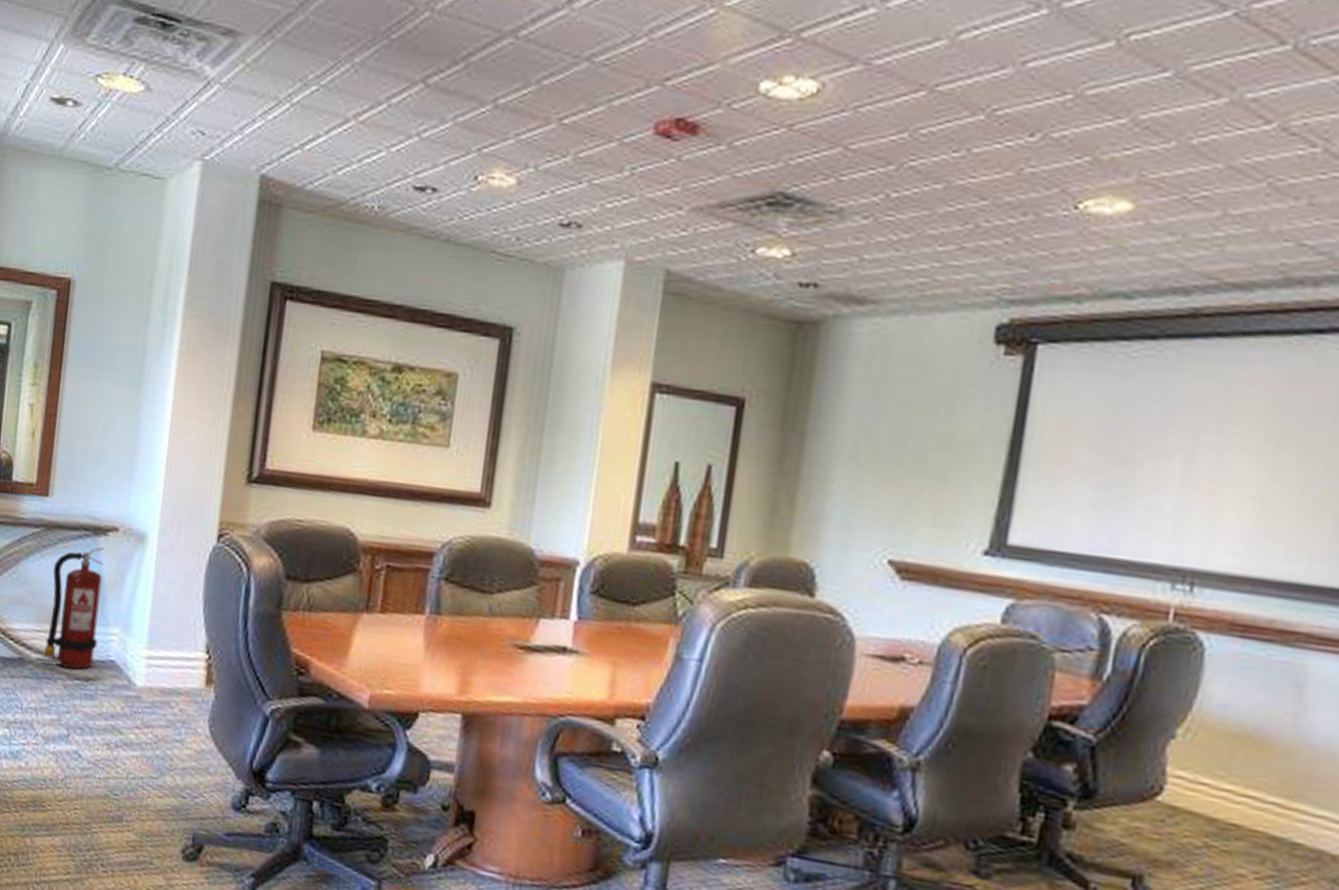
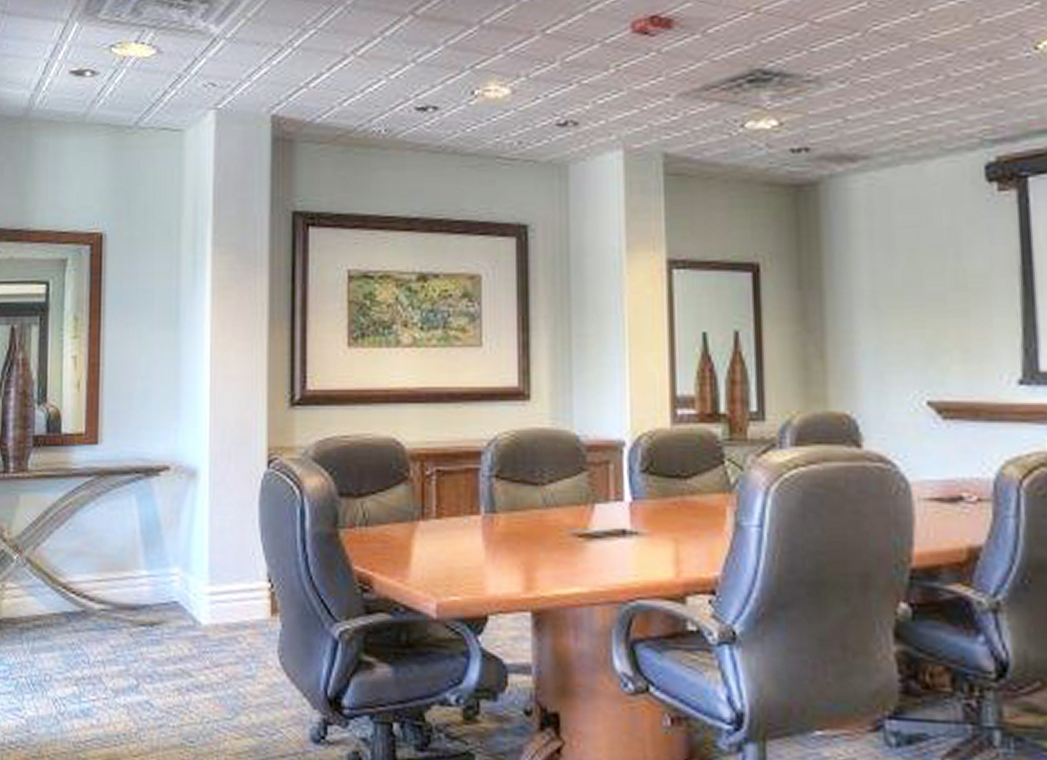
fire extinguisher: present [43,547,105,670] -> none [106,488,159,616]

